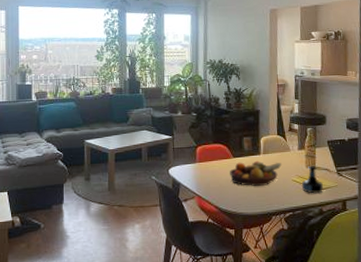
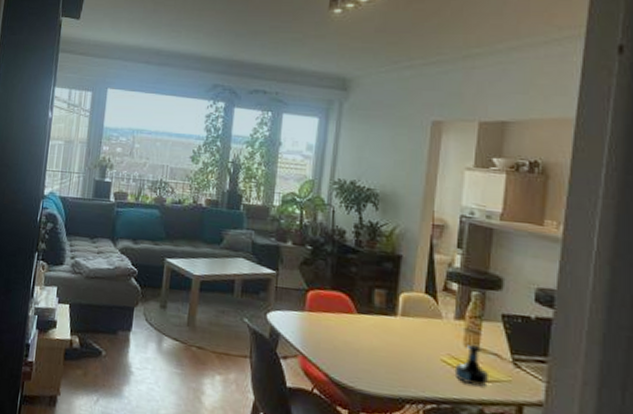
fruit bowl: present [229,160,282,187] -> none [349,321,427,360]

